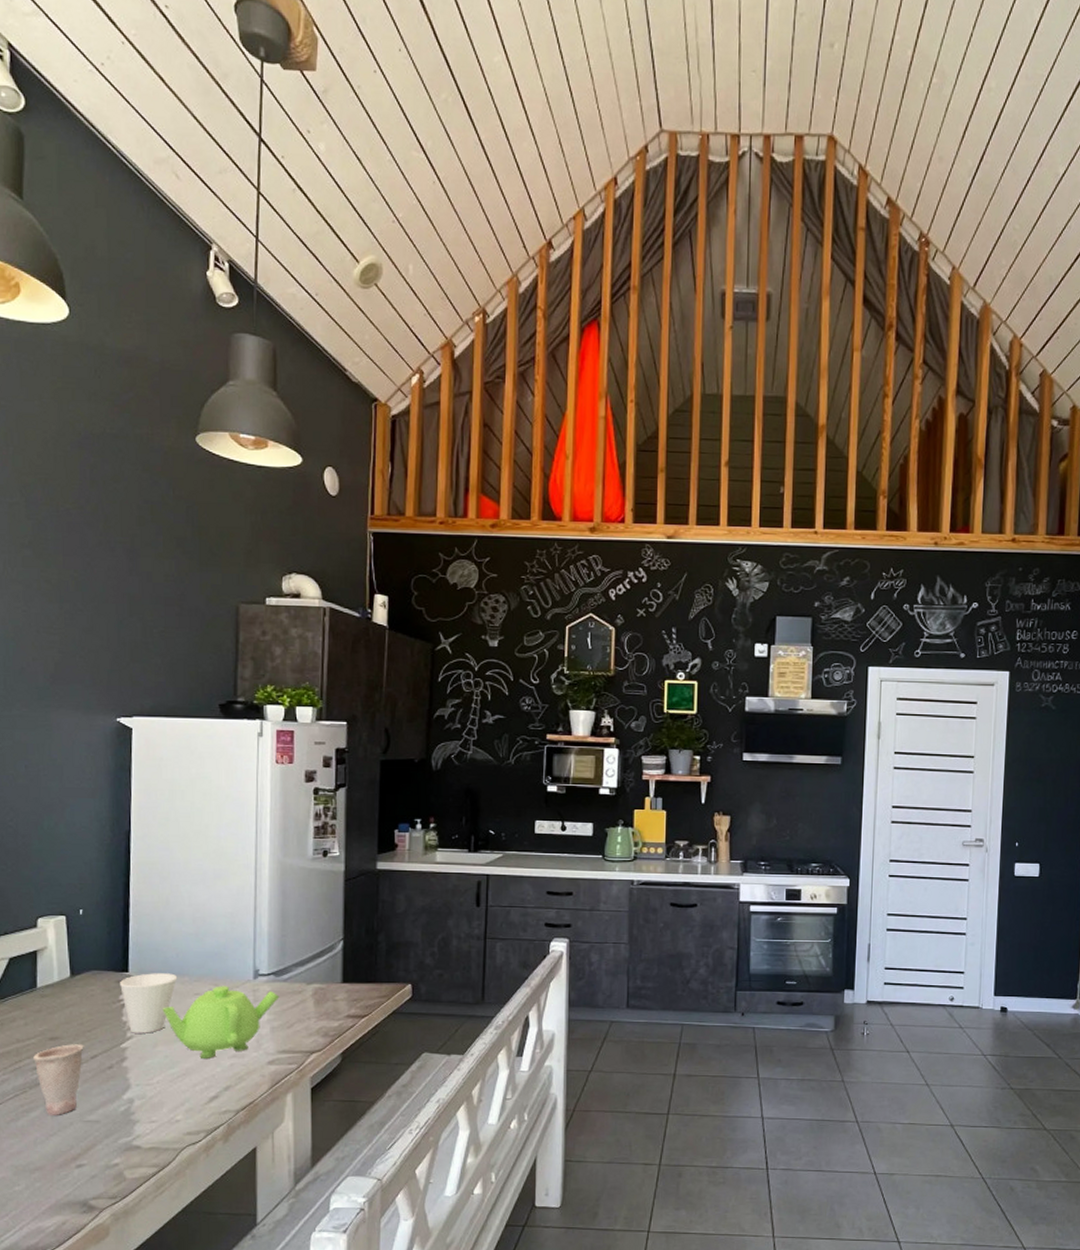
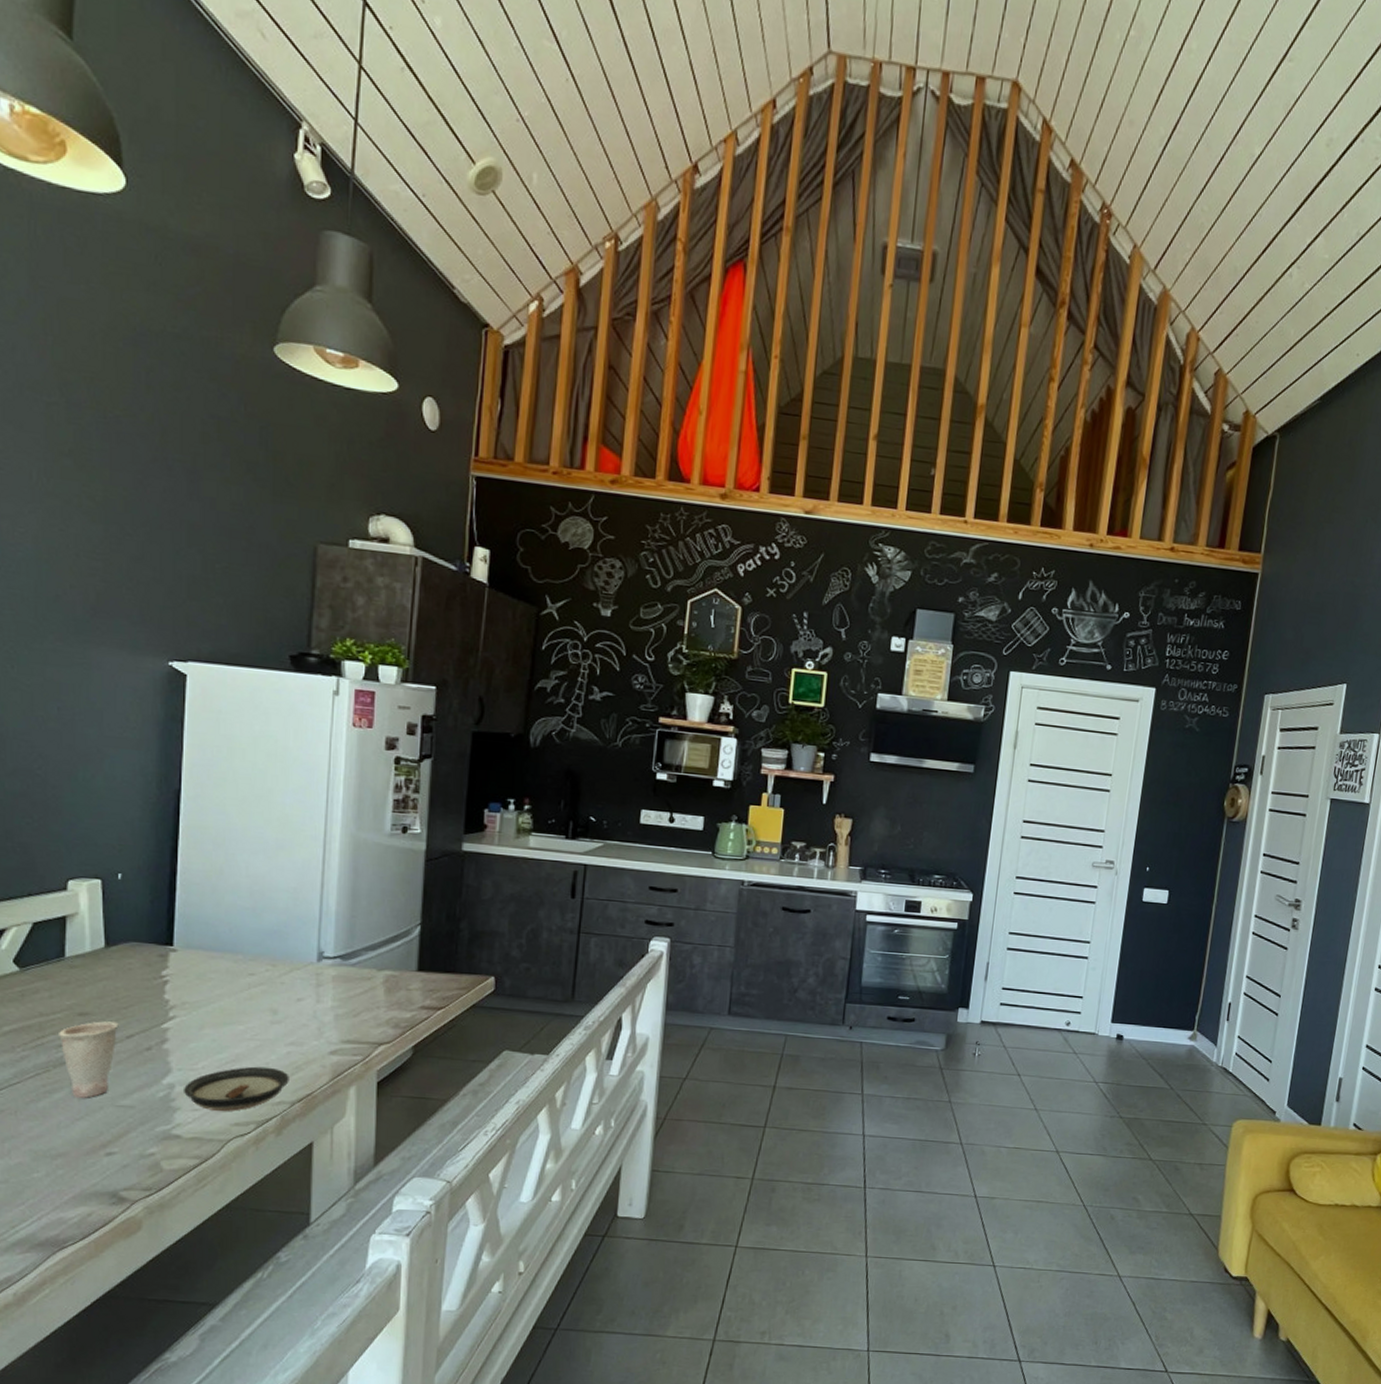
cup: present [120,973,178,1033] -> none [163,948,230,1014]
saucer: none [142,1079,233,1123] -> present [184,1066,289,1112]
teapot: present [162,986,280,1058] -> none [211,966,346,1045]

